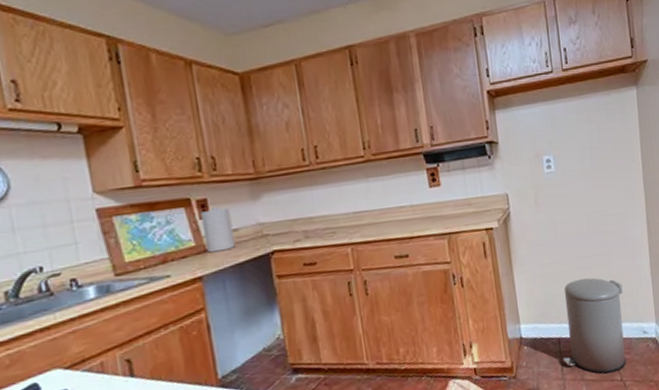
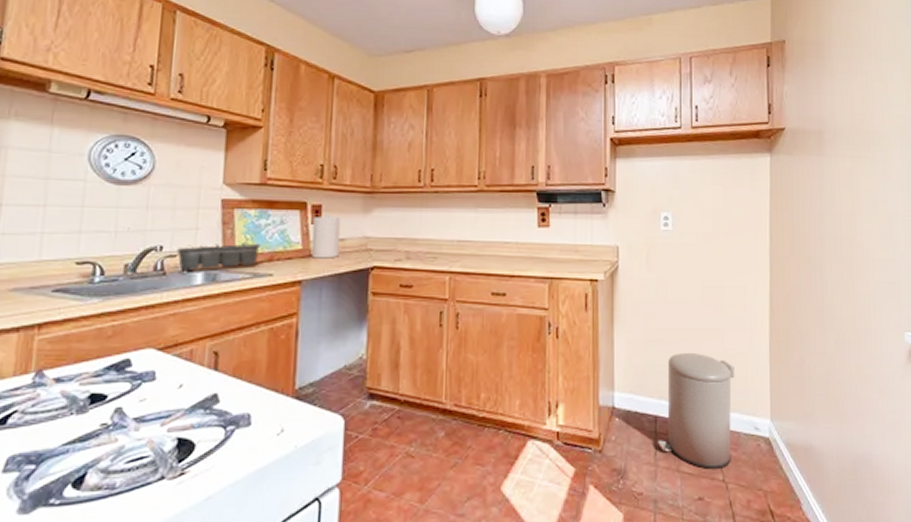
dish rack: none [59,248,151,289] -> present [177,242,261,271]

